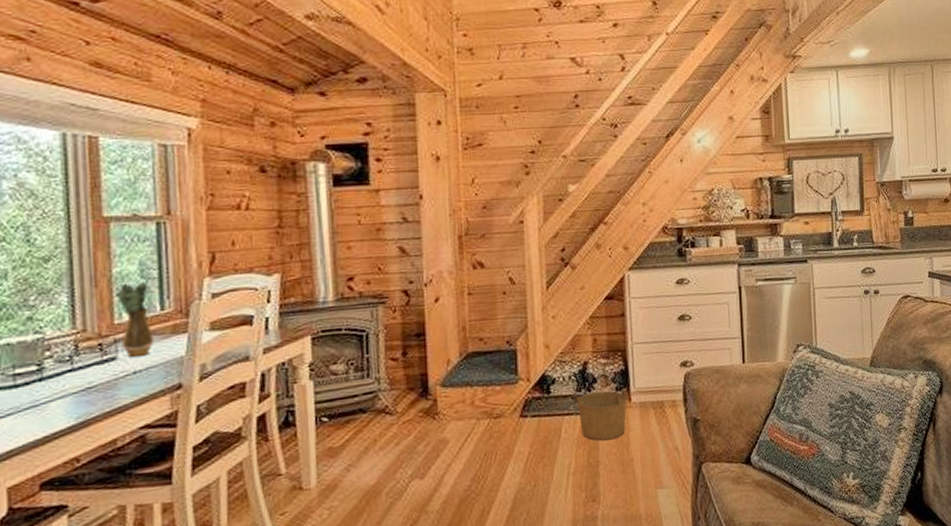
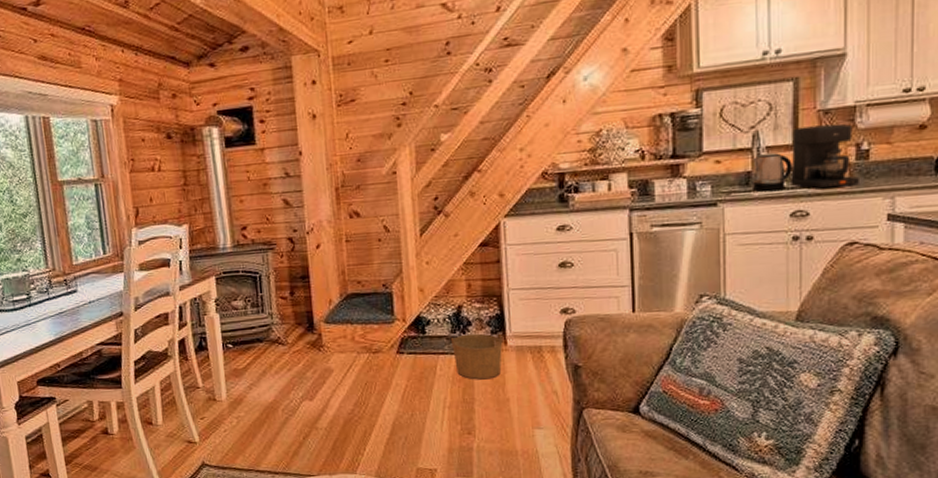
vase: present [113,279,154,357] -> none [71,230,101,290]
kettle: none [832,216,861,250] -> present [751,152,792,192]
coffee maker: none [860,194,908,249] -> present [791,124,859,189]

